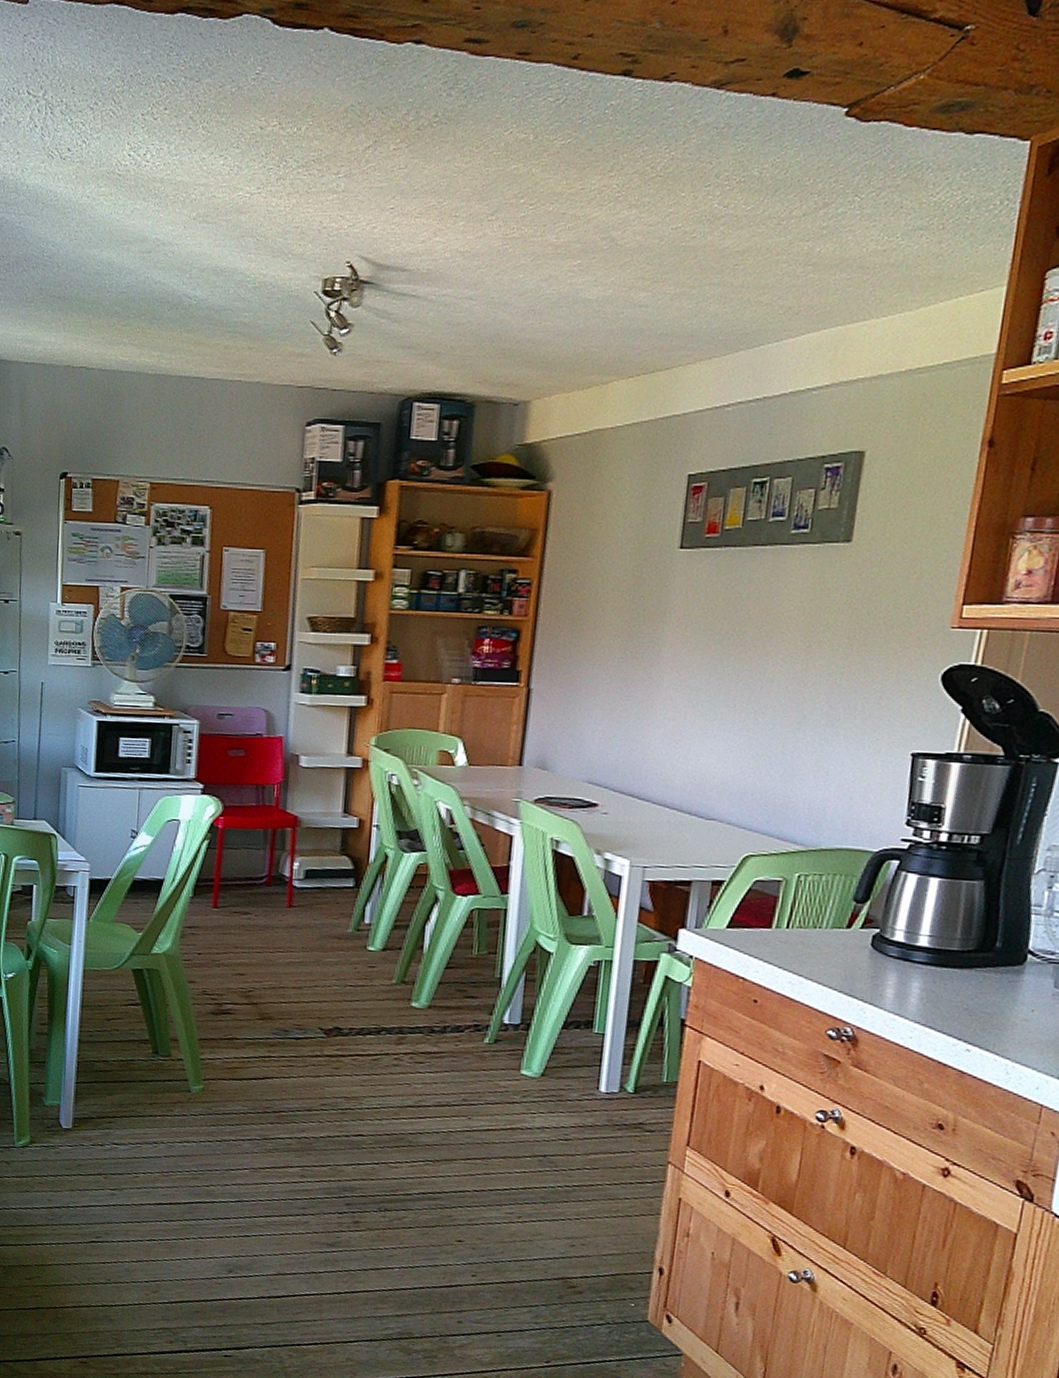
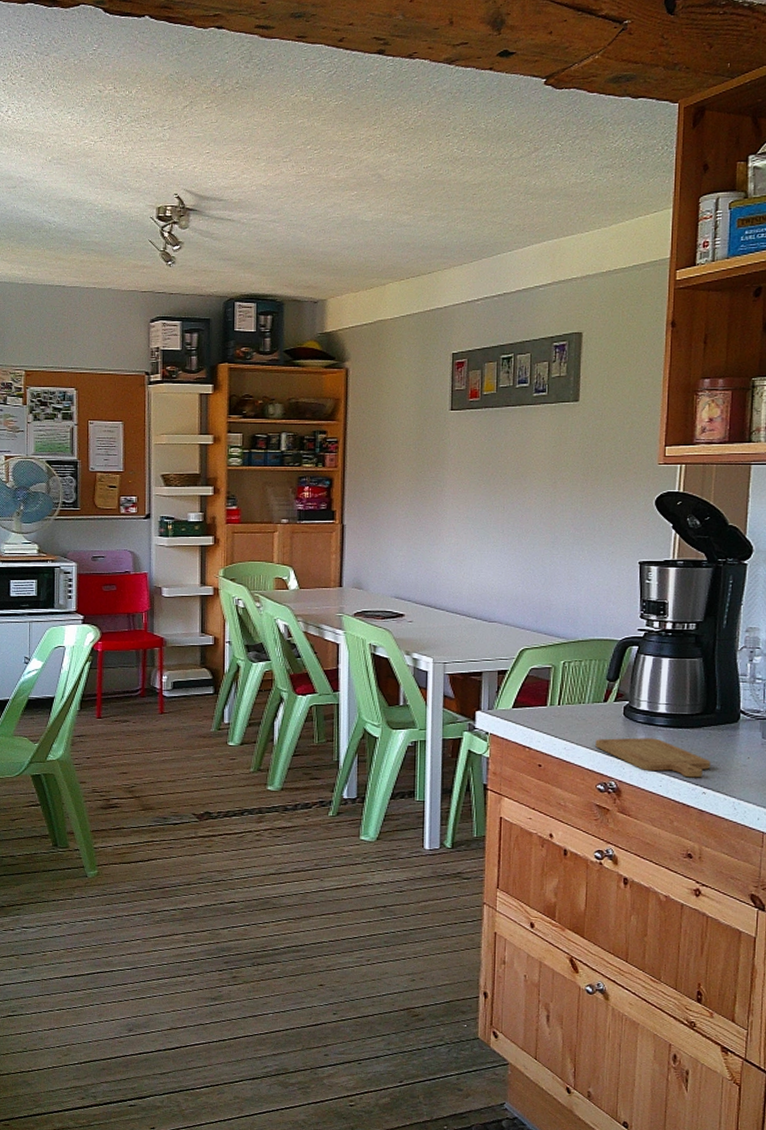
chopping board: none [830,973,981,1031] -> present [595,737,711,778]

